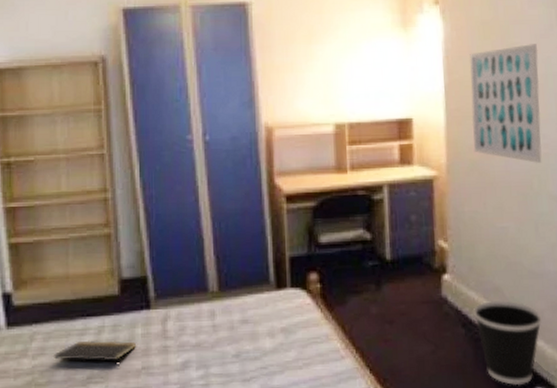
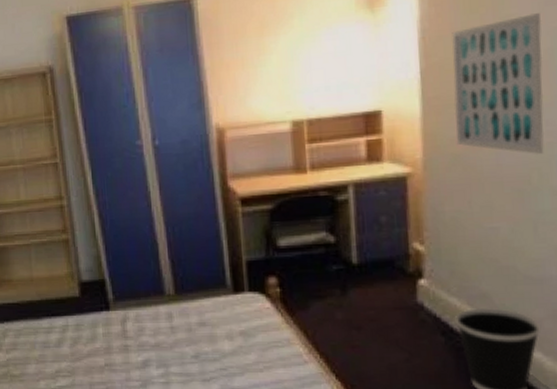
notepad: present [53,340,137,367] -> none [24,338,99,363]

